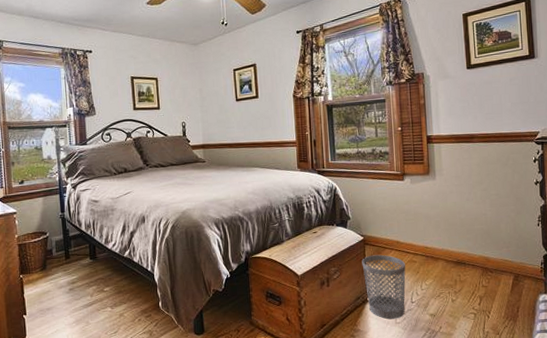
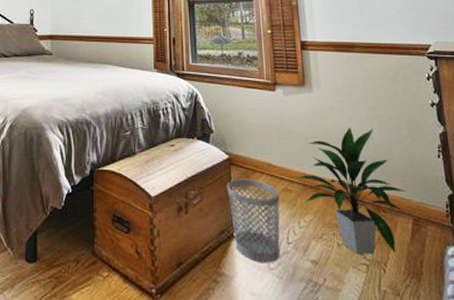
indoor plant: none [418,206,510,306] -> present [294,127,406,255]

